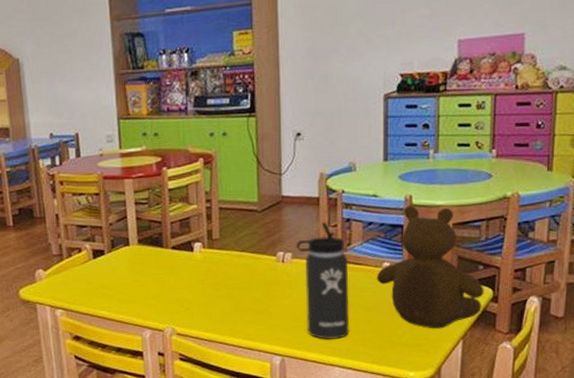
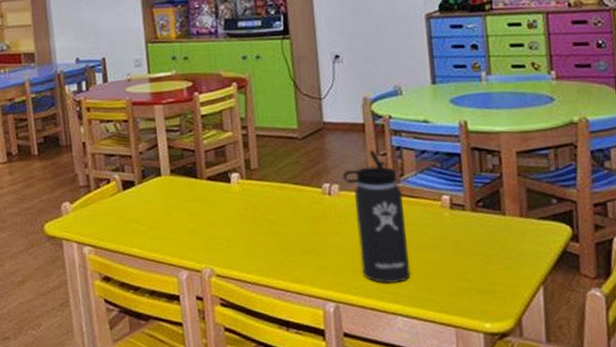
teddy bear: present [377,205,484,329] -> none [436,131,562,272]

